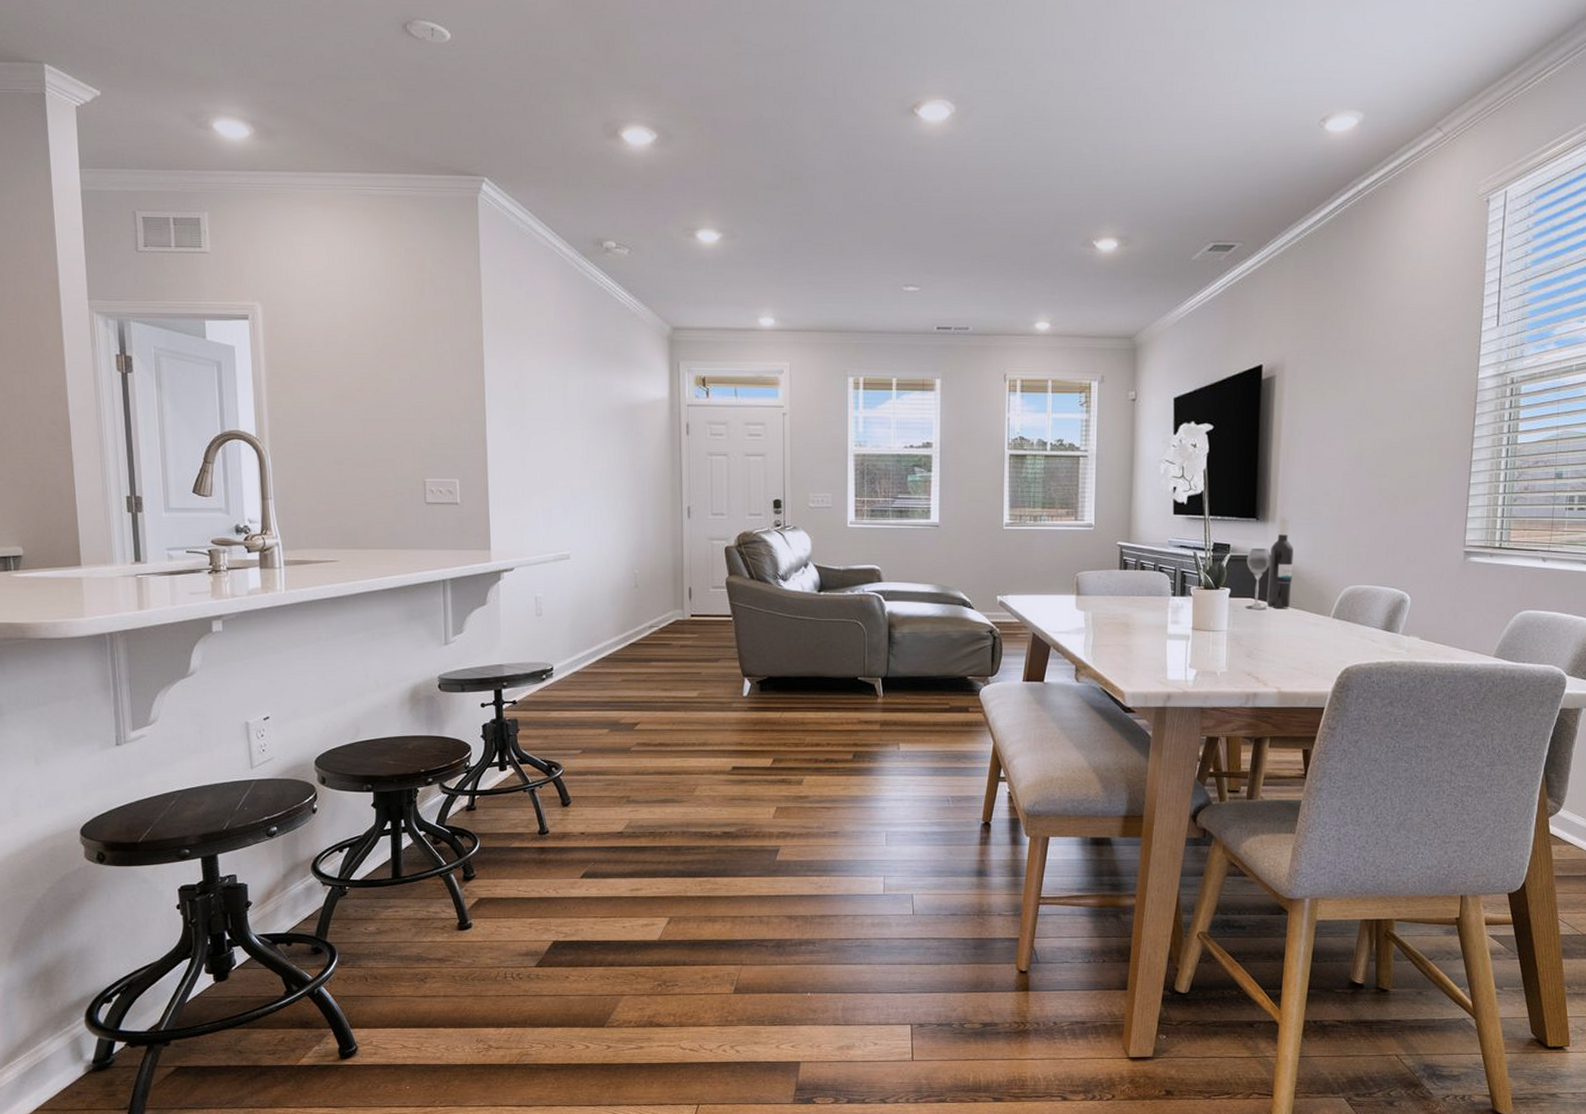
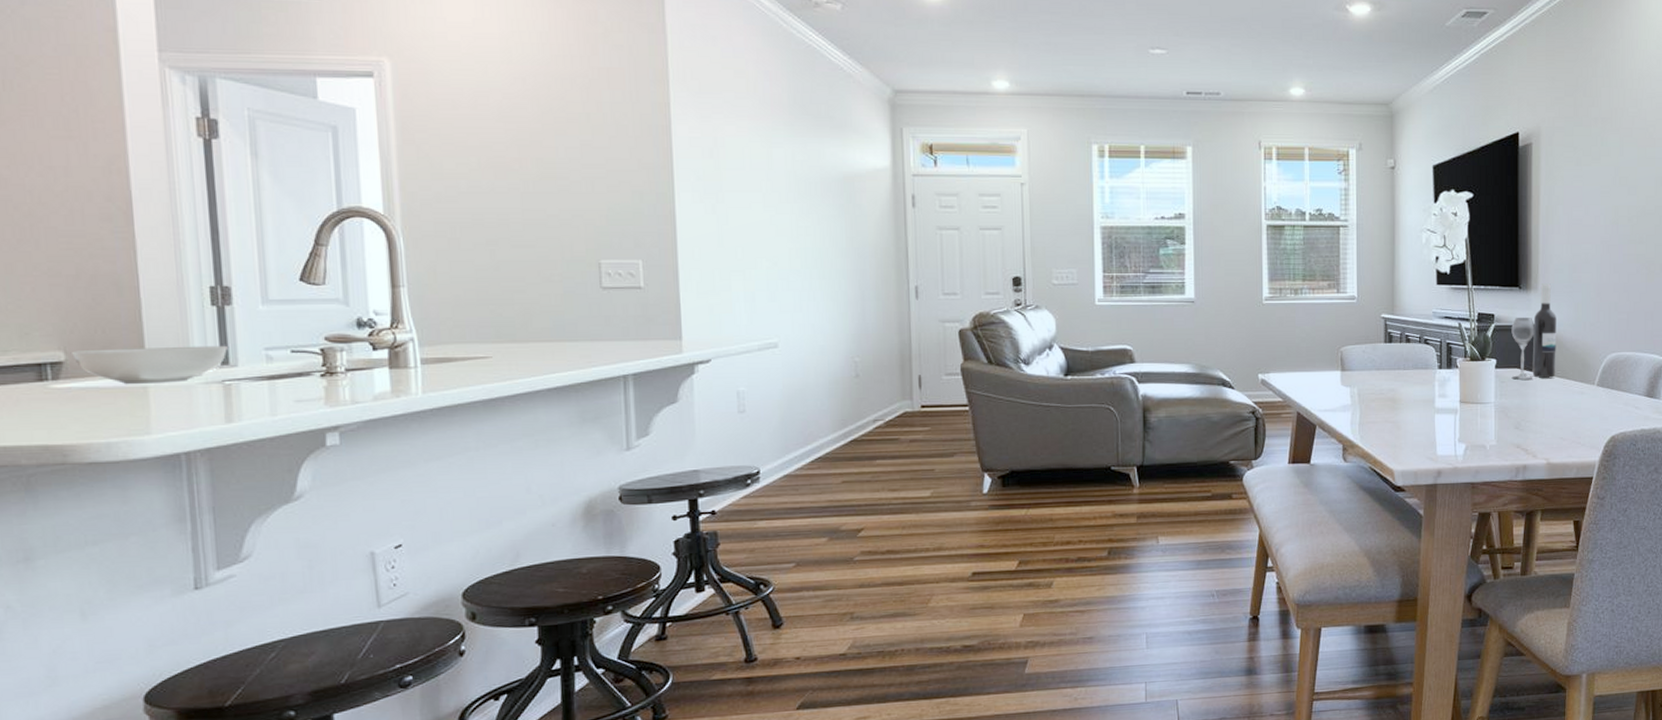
bowl: none [27,545,141,576] -> present [70,345,229,385]

